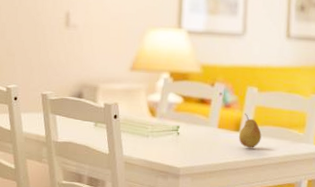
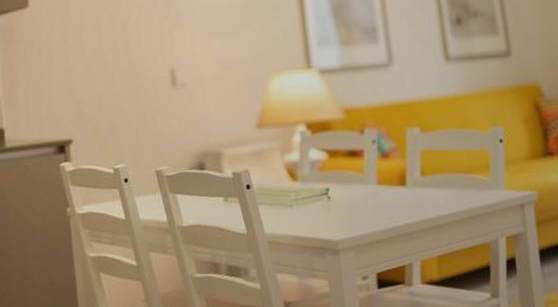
fruit: present [238,113,262,148] -> none [405,161,436,205]

